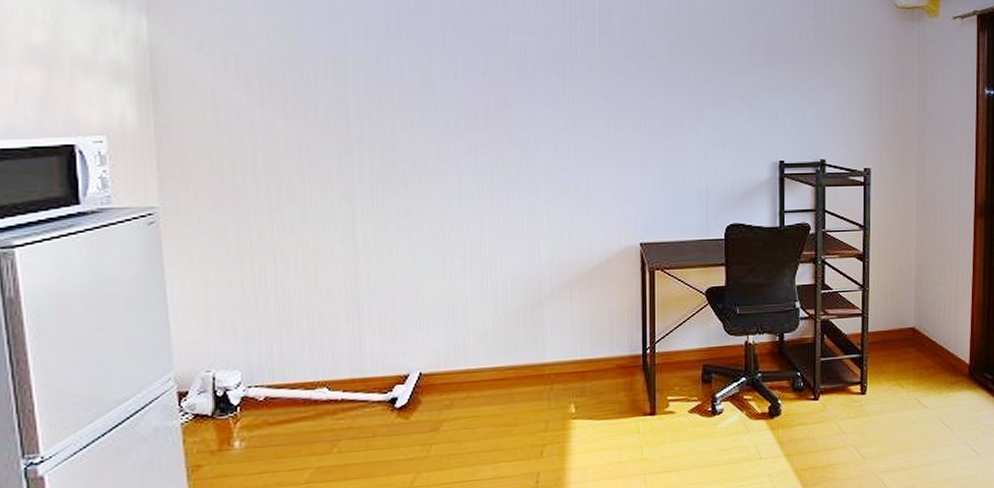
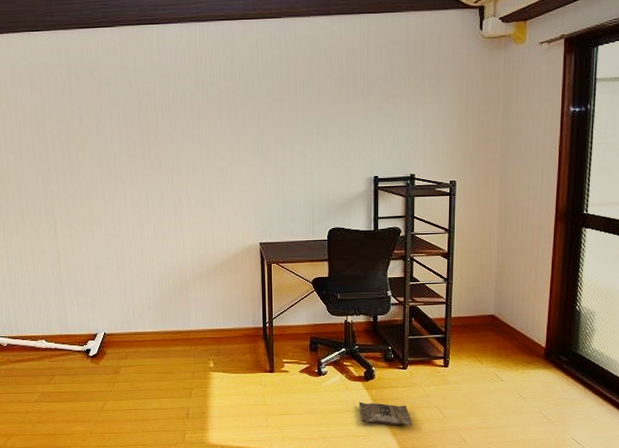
bag: none [762,446,827,474] -> present [358,402,413,426]

